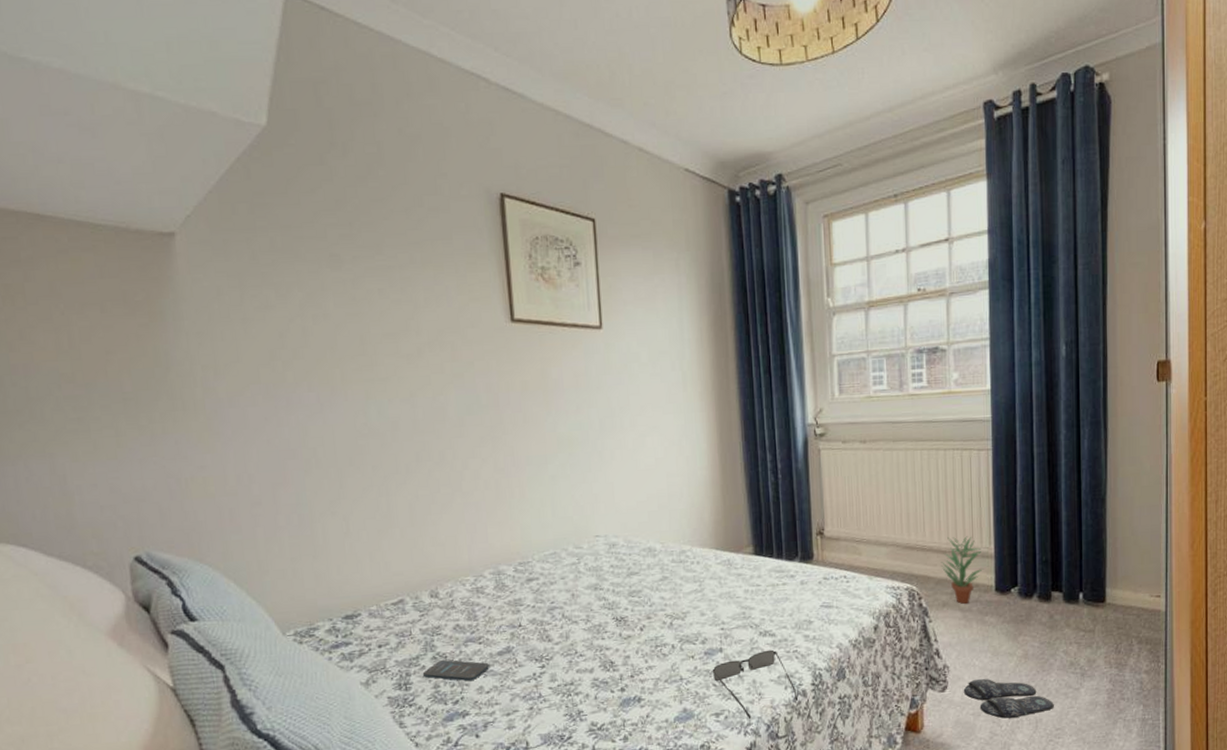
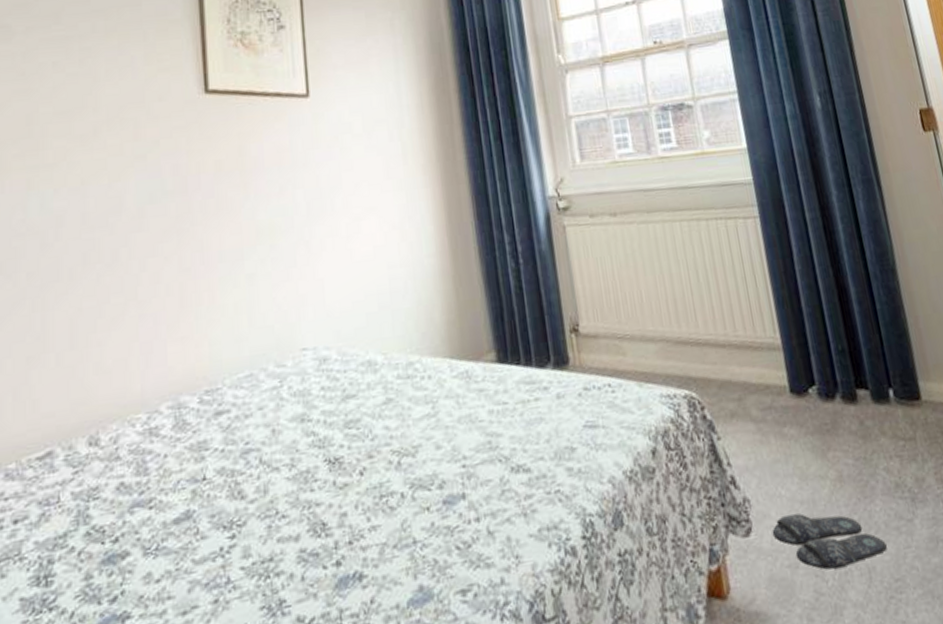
smartphone: present [422,660,489,681] -> none [70,535,161,566]
eyeglasses: present [712,649,799,720] -> none [453,491,567,597]
potted plant: present [941,536,984,604] -> none [721,324,773,413]

